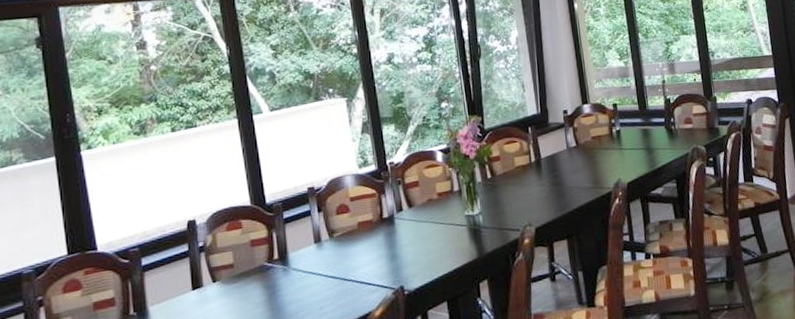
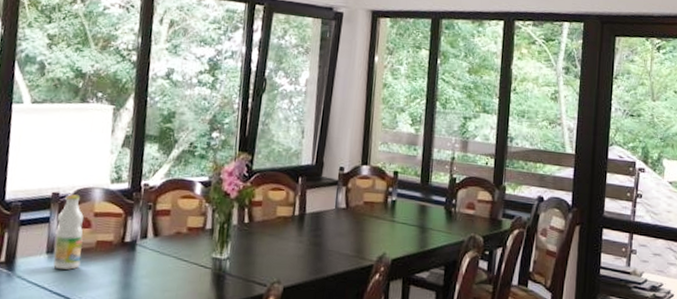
bottle: none [318,185,348,255] -> present [53,194,84,270]

